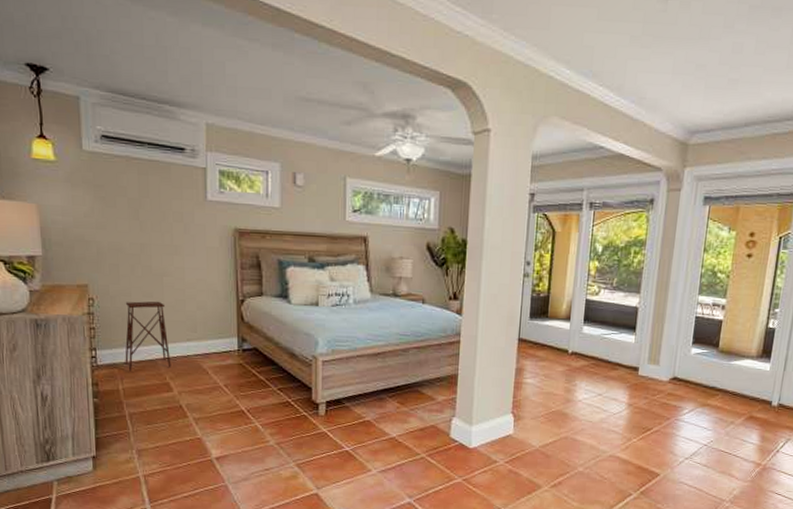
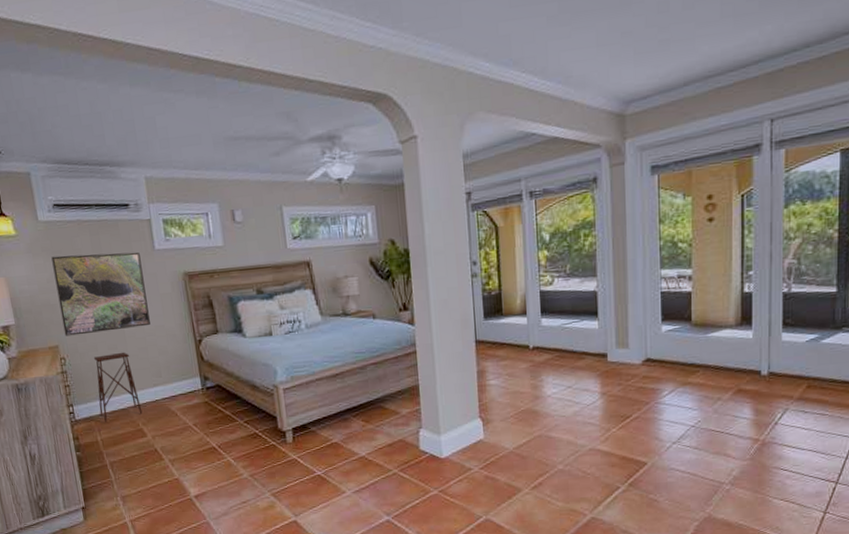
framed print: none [92,190,192,278] -> present [51,252,150,336]

